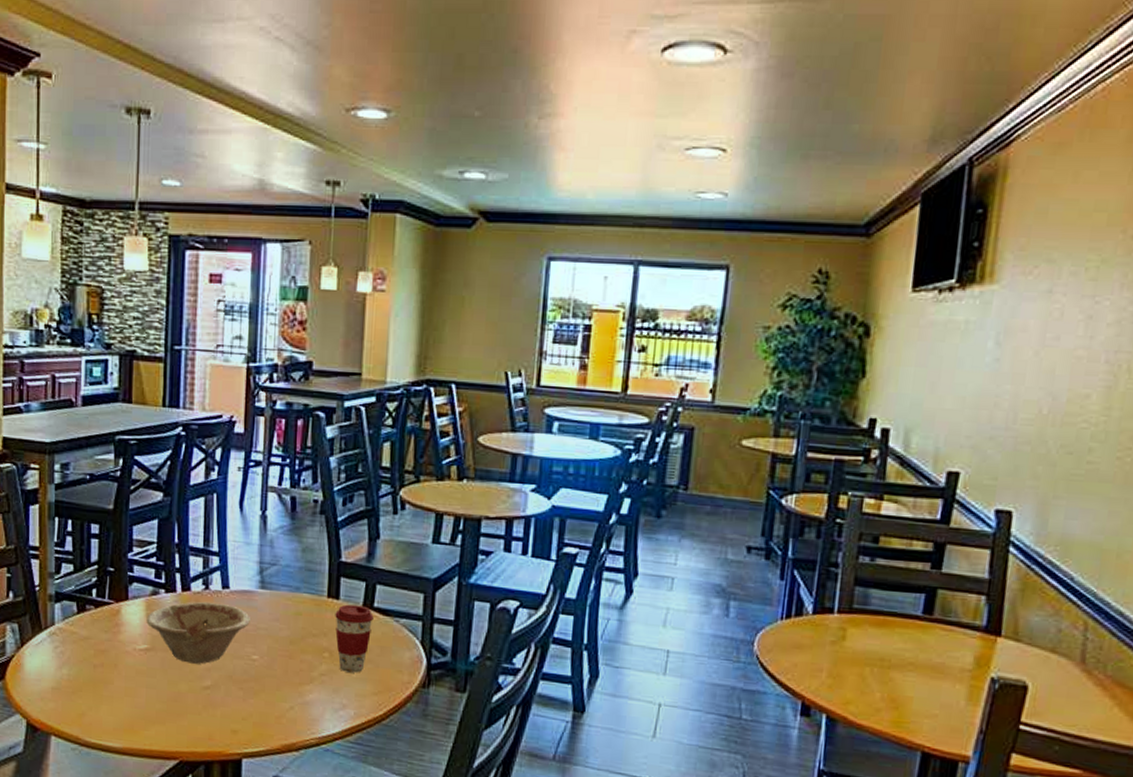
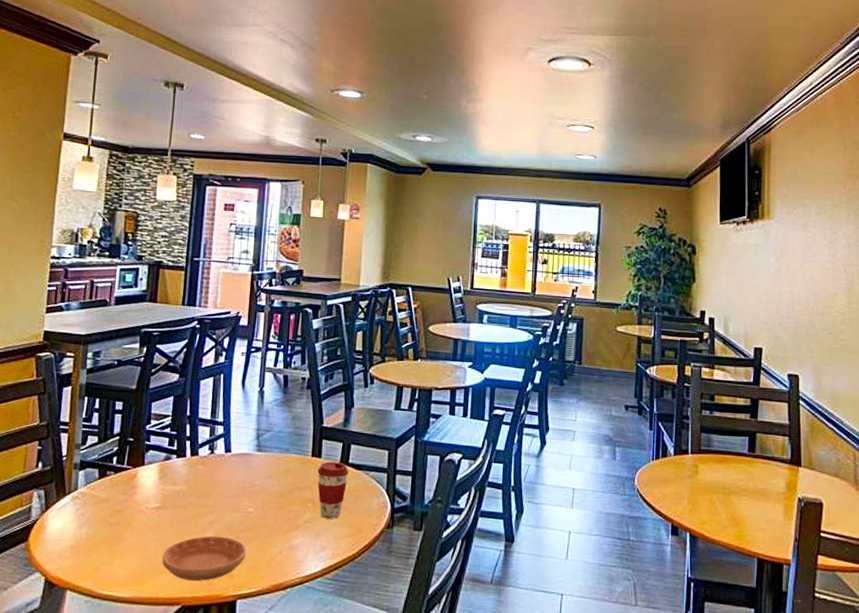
dish: present [146,601,250,664] -> none [159,464,248,518]
saucer: none [154,684,252,735] -> present [162,536,247,581]

